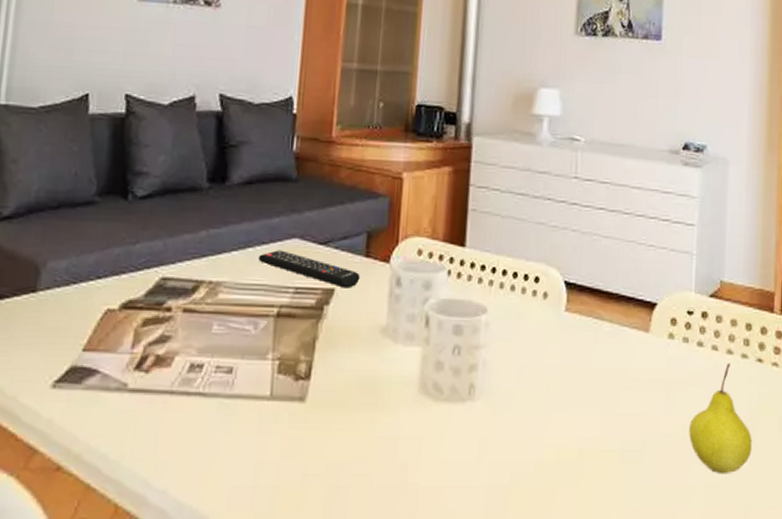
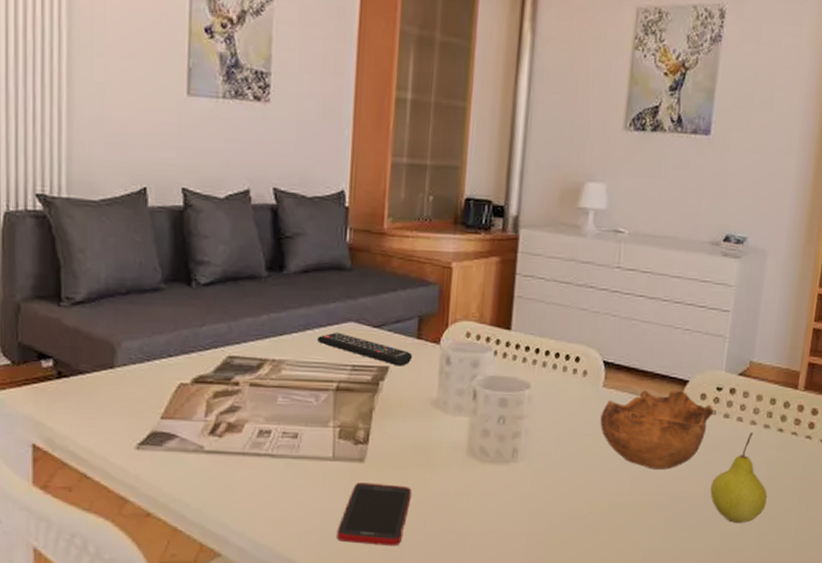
cell phone: none [272,427,357,506] -> present [337,482,411,546]
bowl: none [564,314,686,408] -> present [600,390,714,470]

